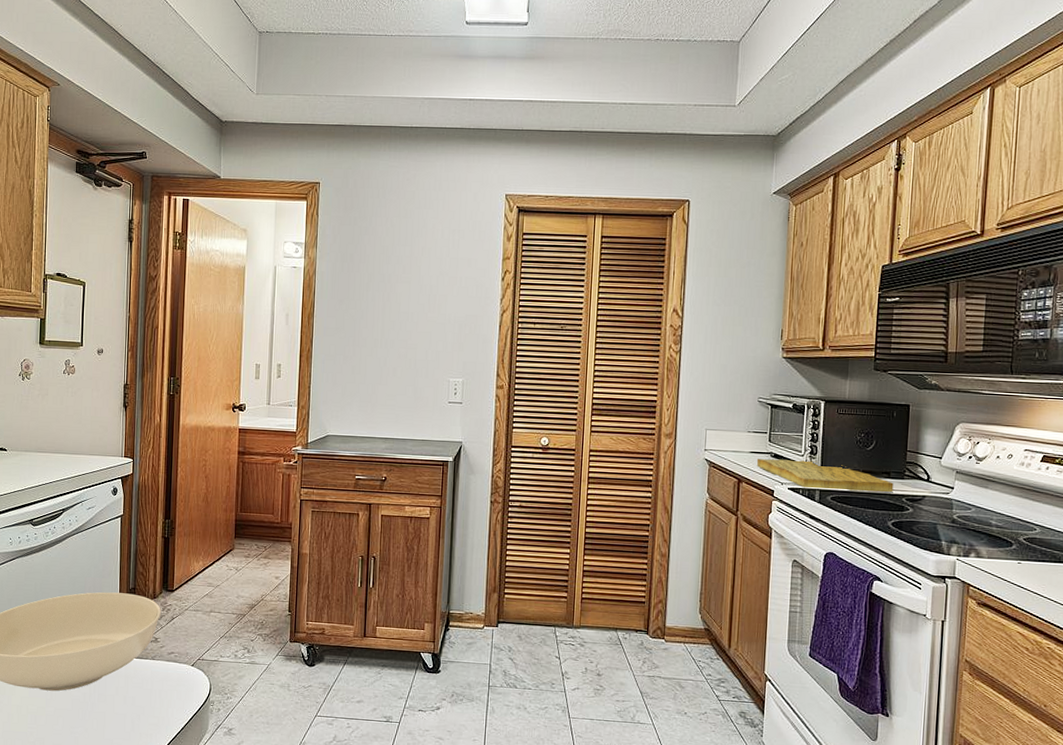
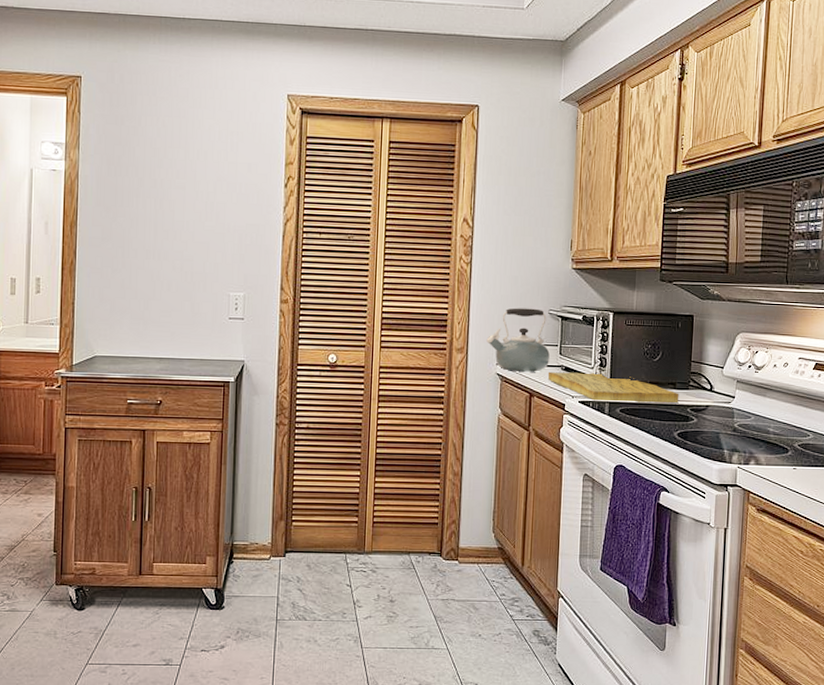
kettle: none [695,395,759,459] -> present [486,308,550,372]

